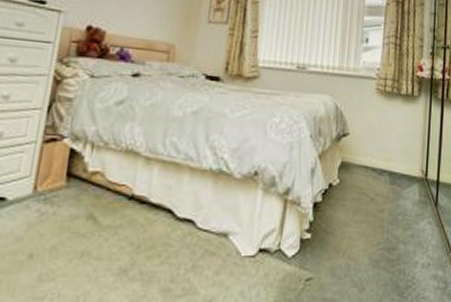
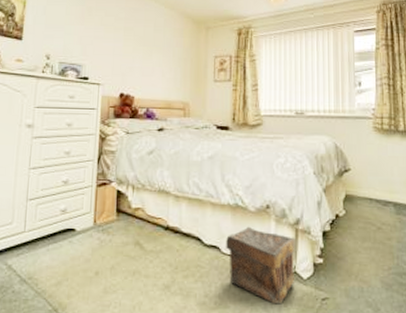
pouch: none [202,196,284,288] -> present [226,226,296,305]

